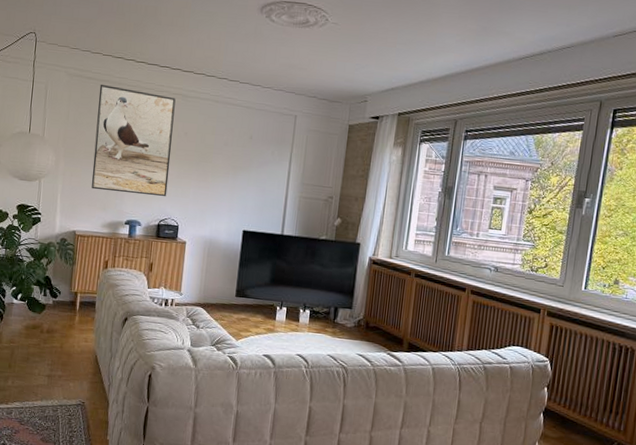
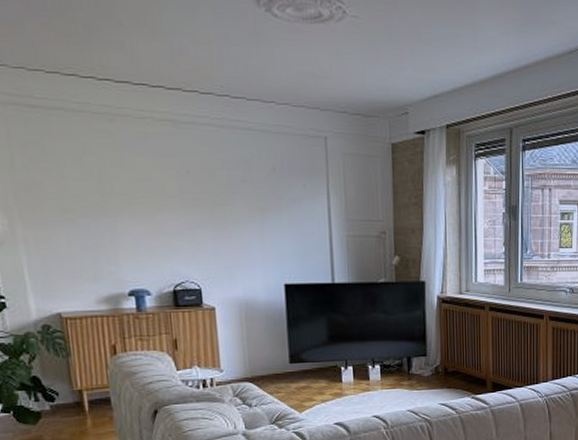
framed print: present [91,84,176,197] -> none [50,113,178,257]

